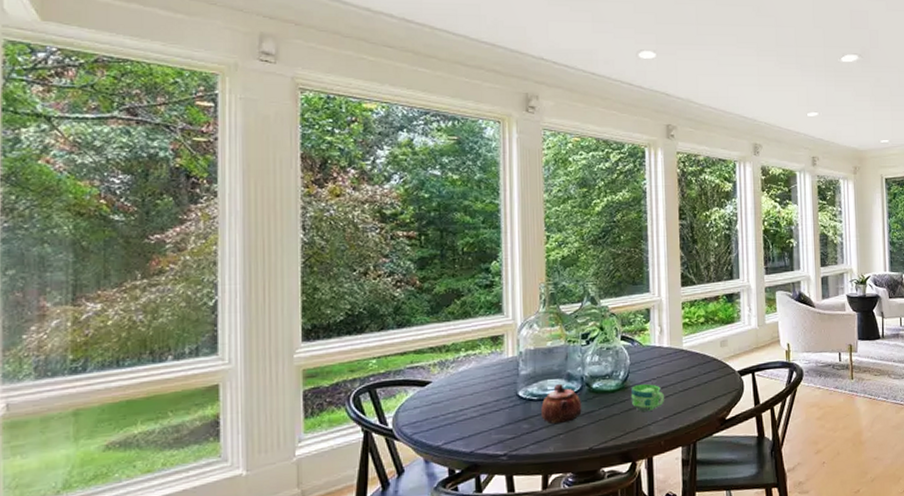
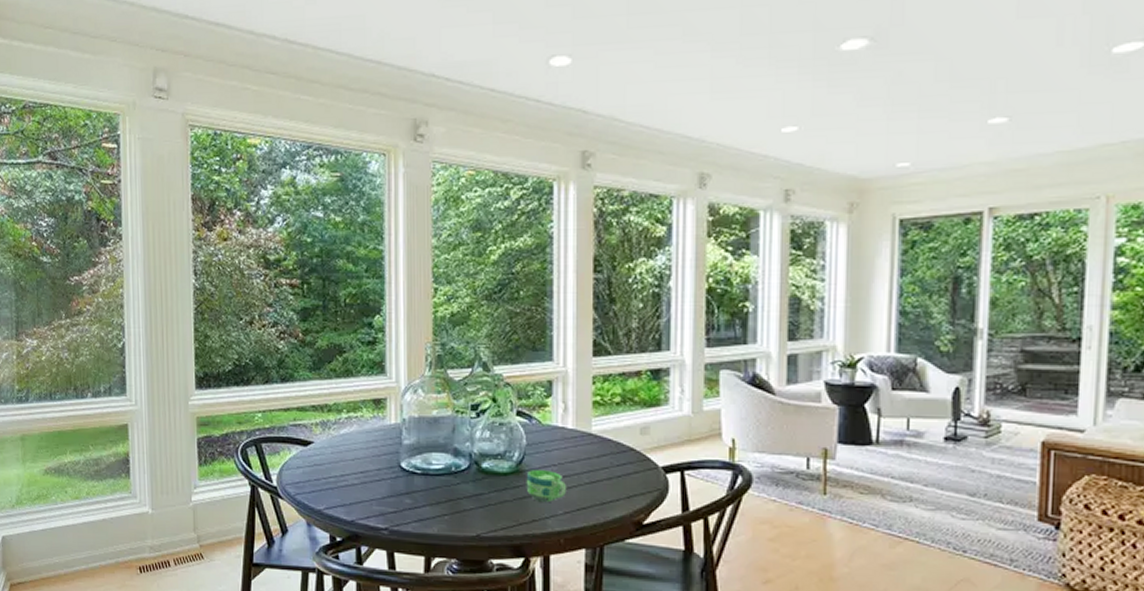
teapot: present [541,383,582,425] -> none [425,458,469,504]

